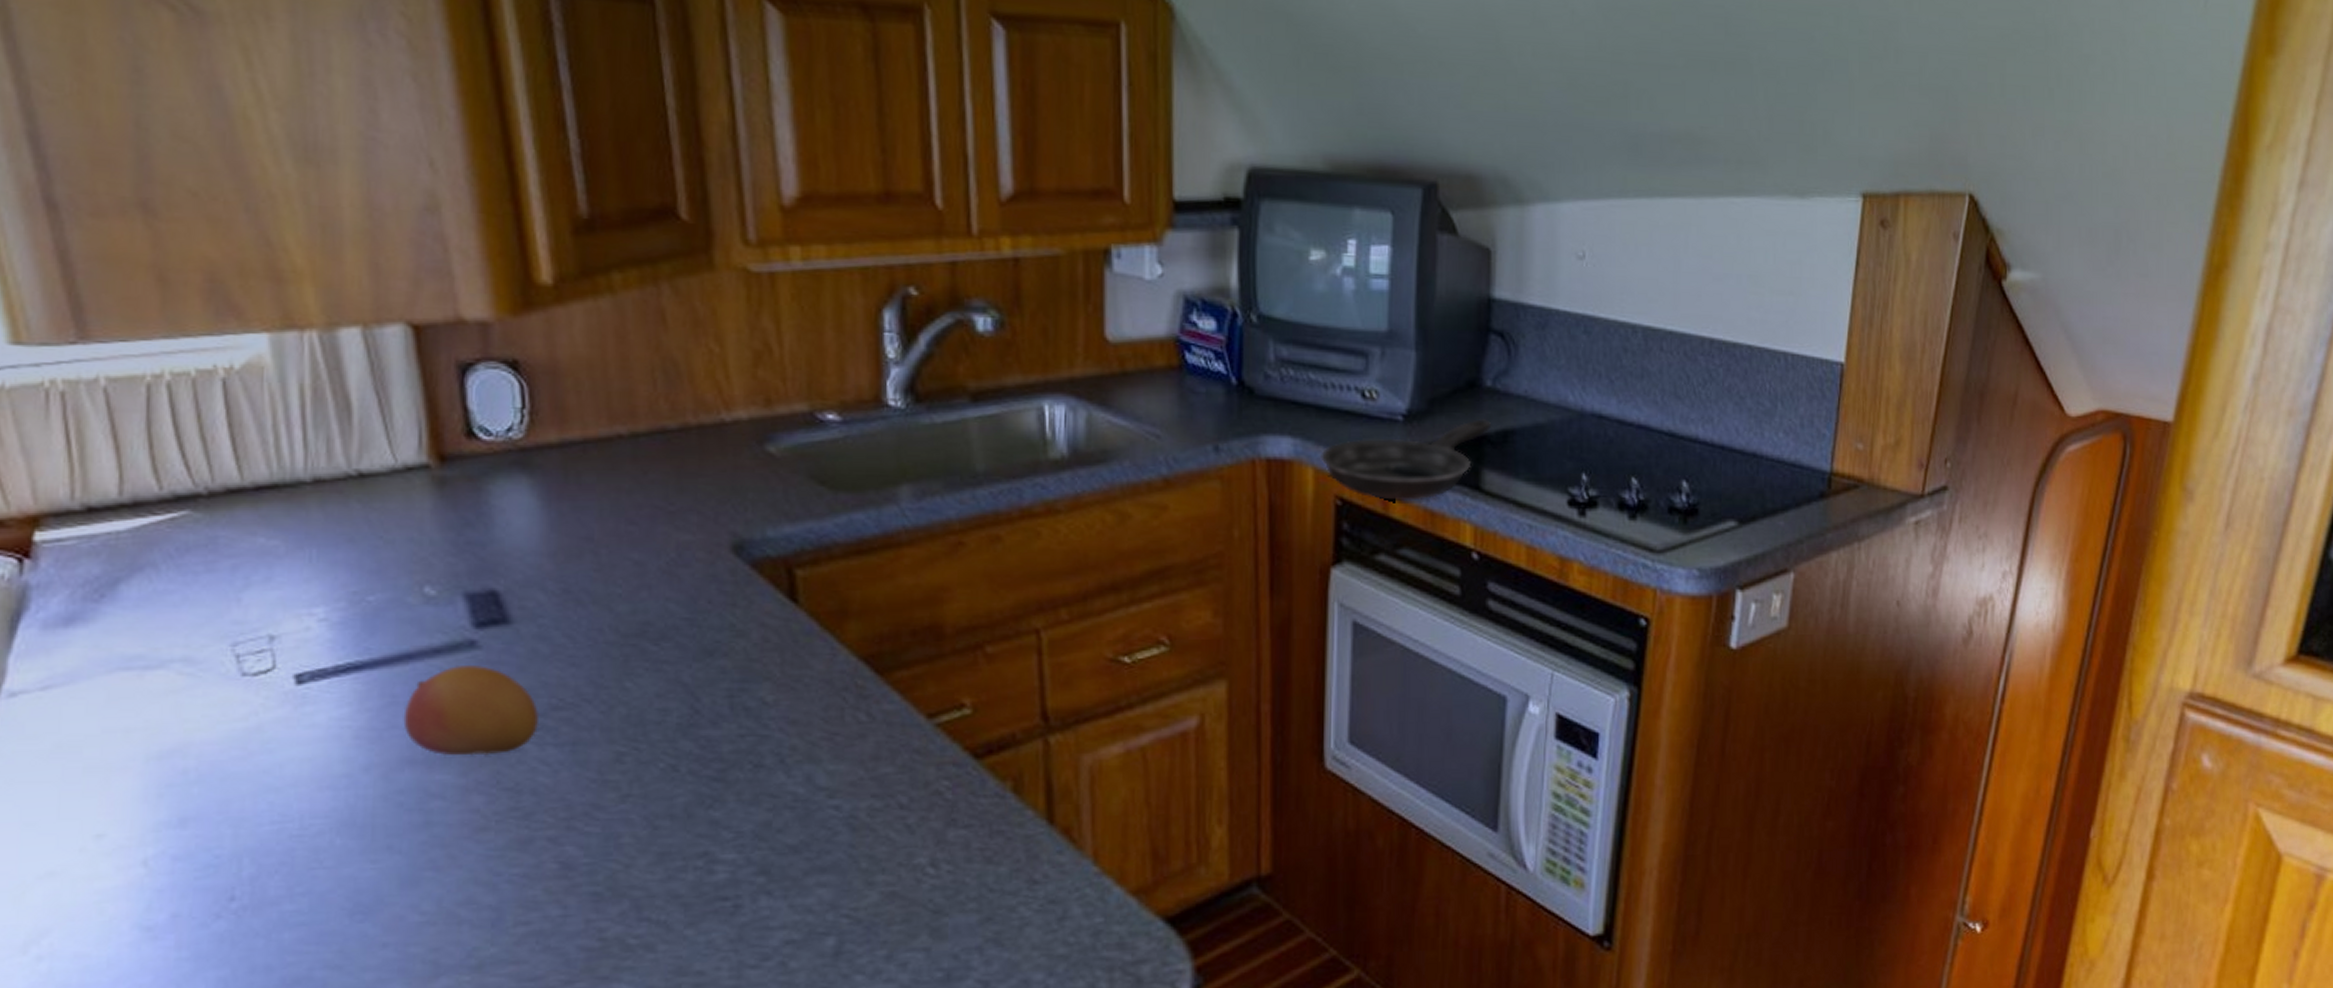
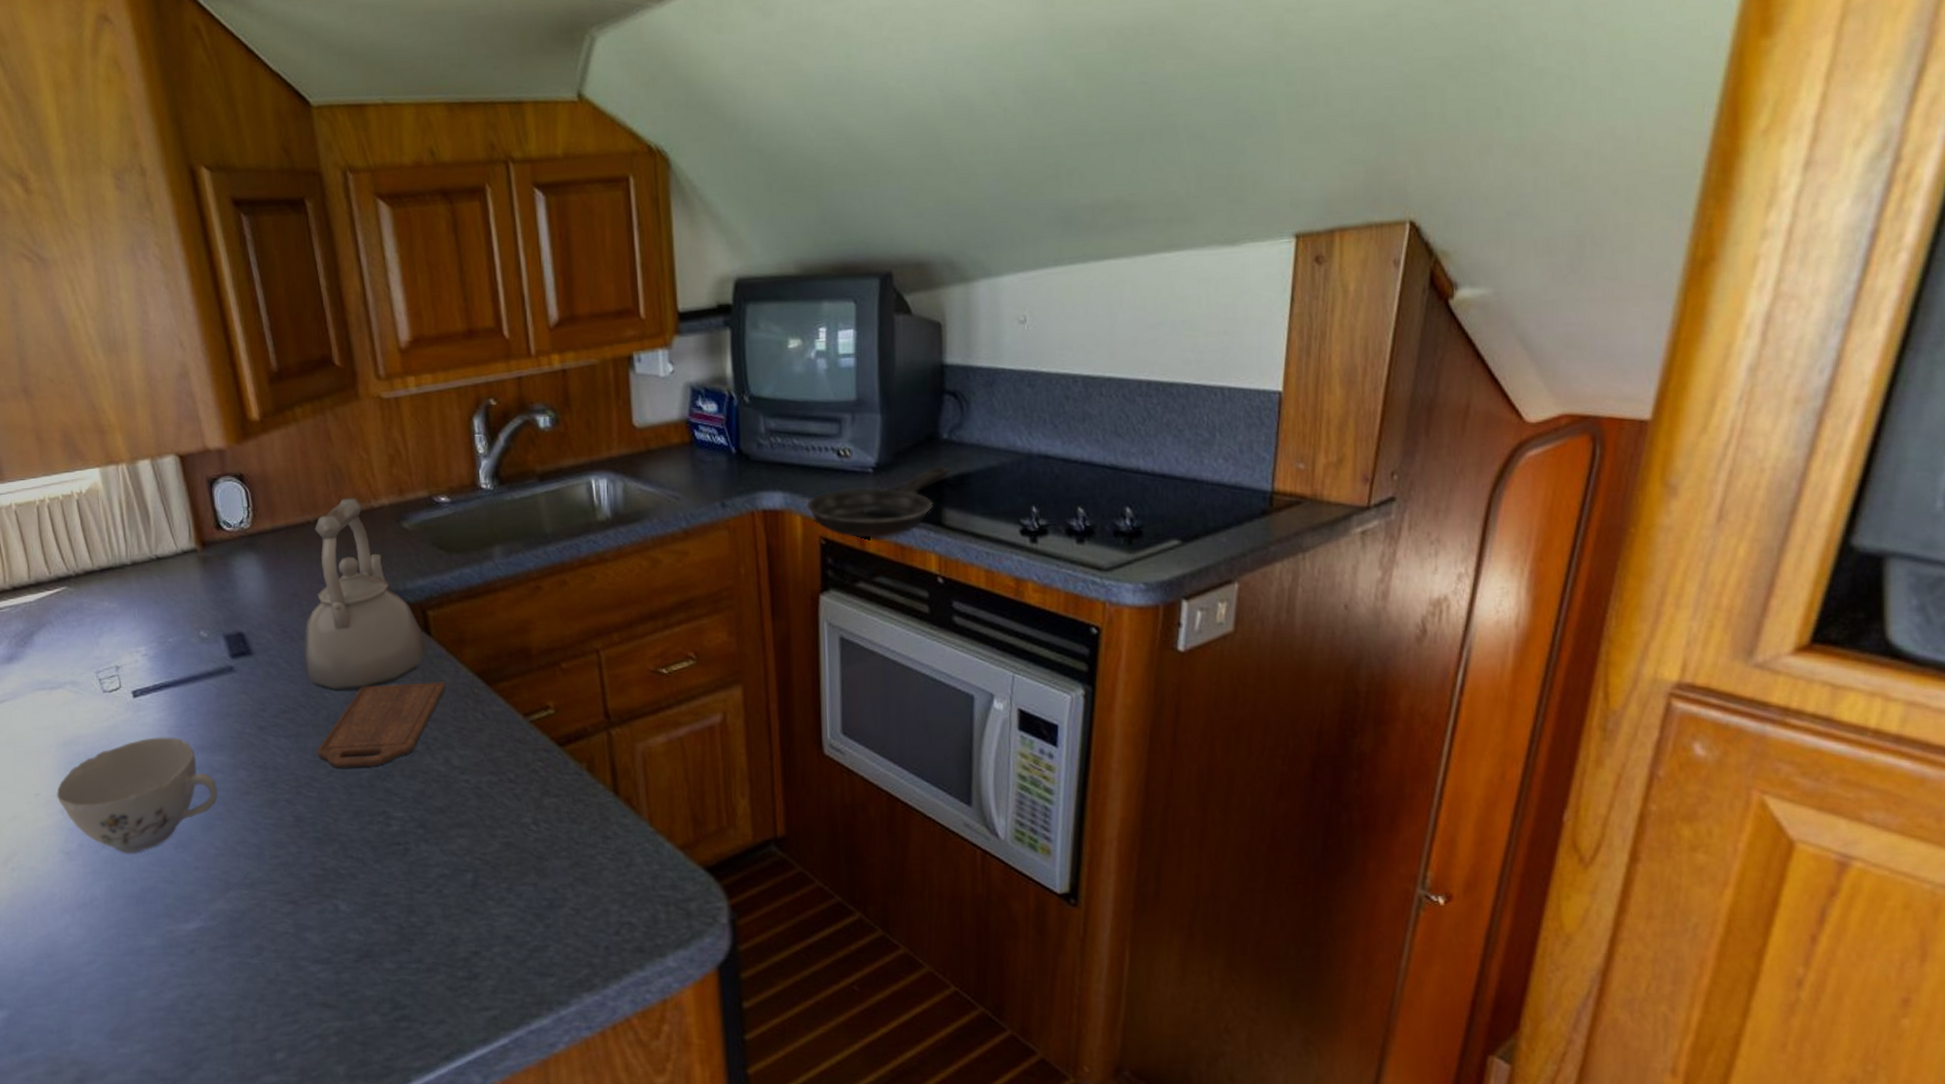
teacup: none [136,745,432,926] -> present [56,737,217,854]
fruit: present [403,665,540,756] -> none [195,683,275,744]
kettle: none [594,404,792,679] -> present [303,497,428,691]
cutting board: none [605,668,815,791] -> present [317,682,446,768]

